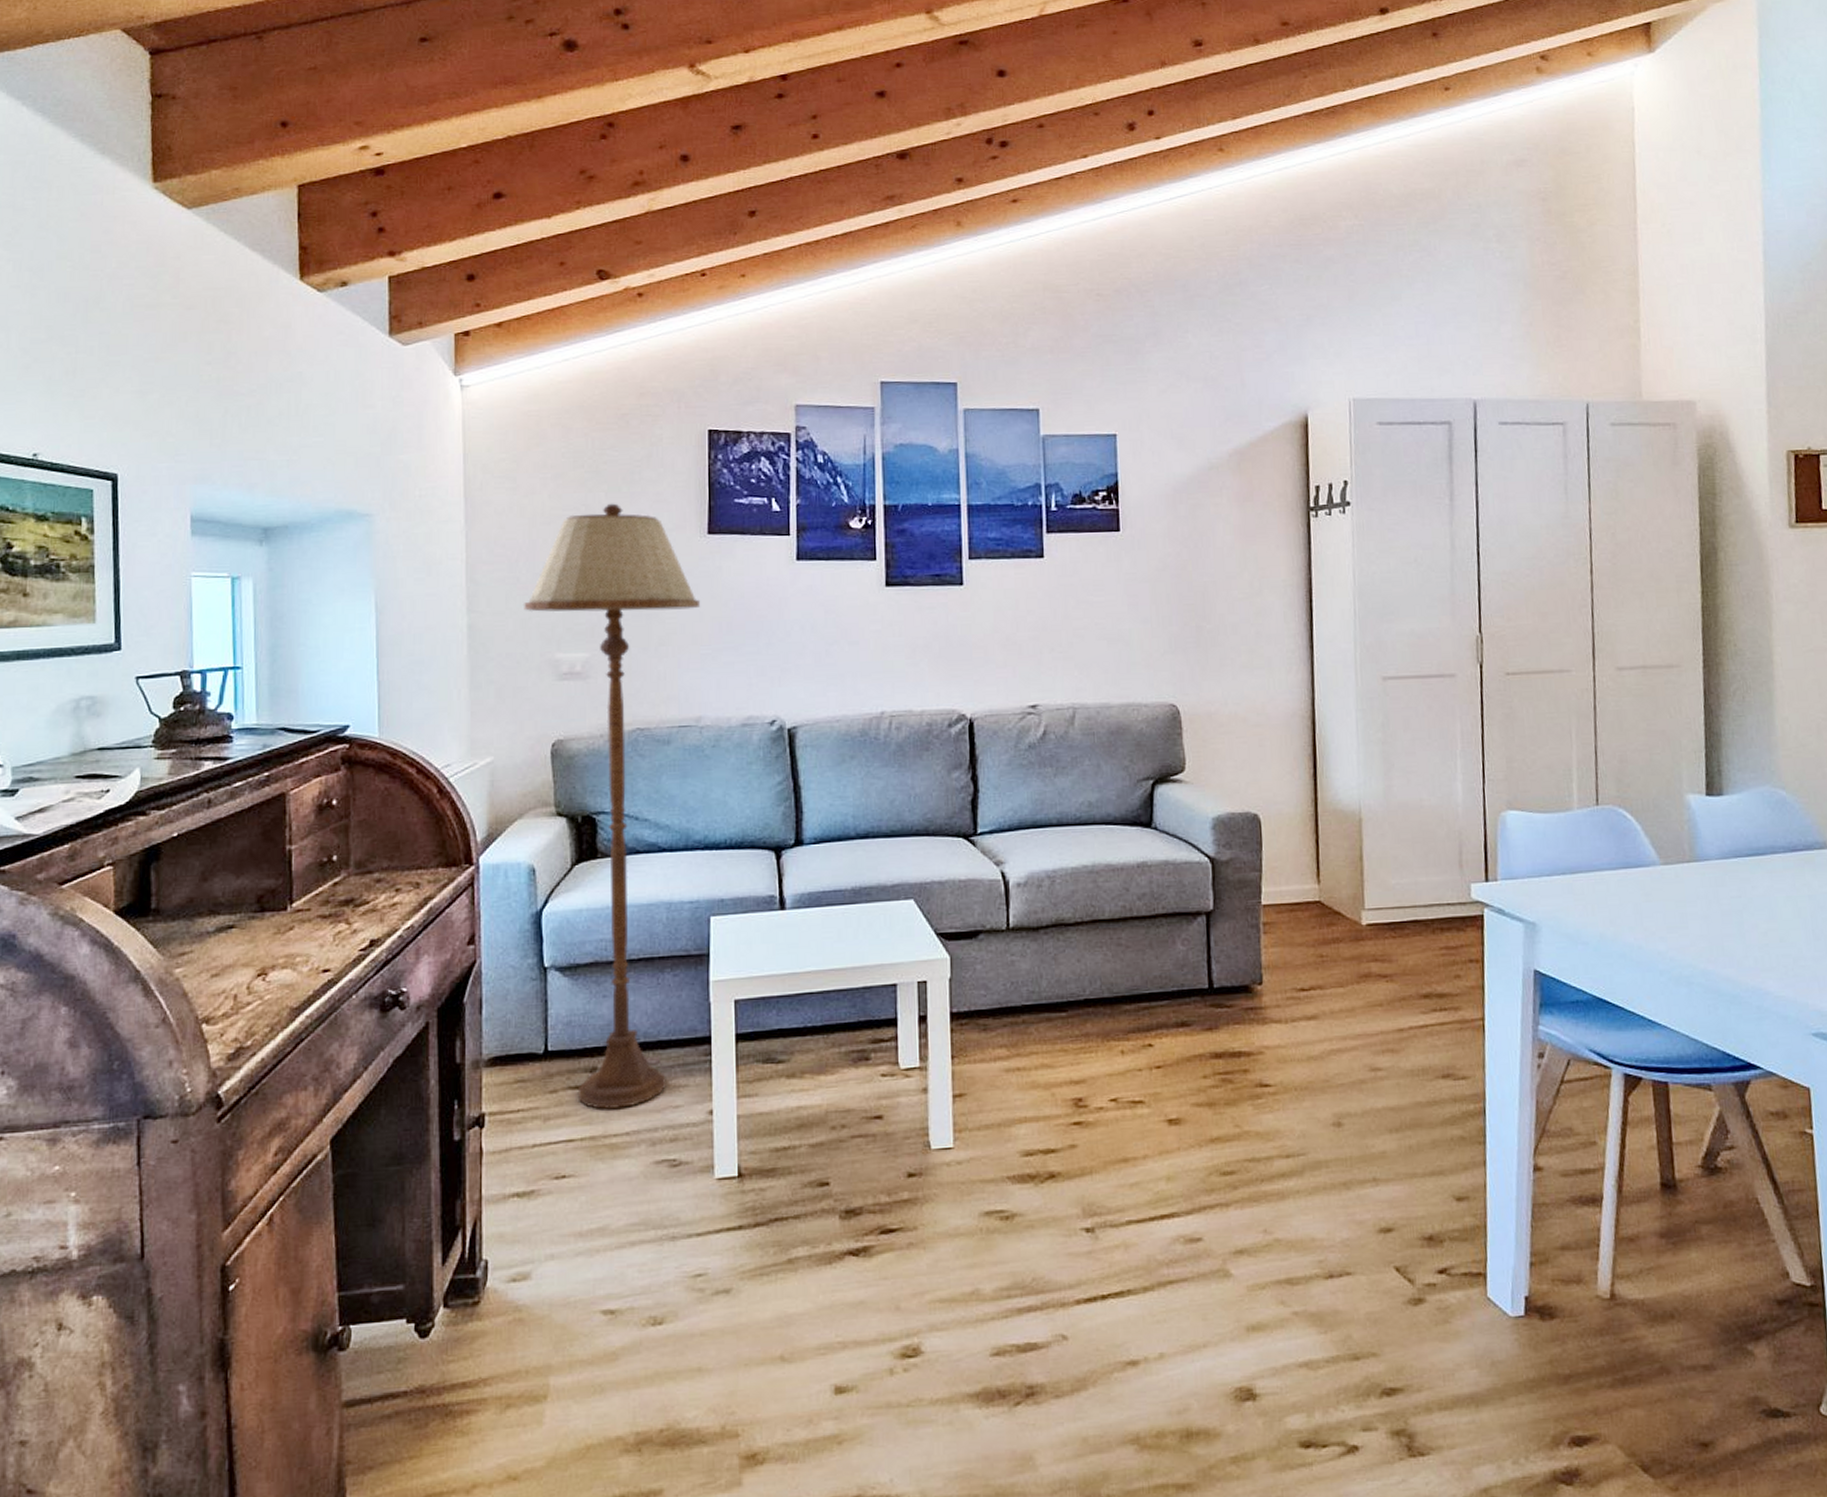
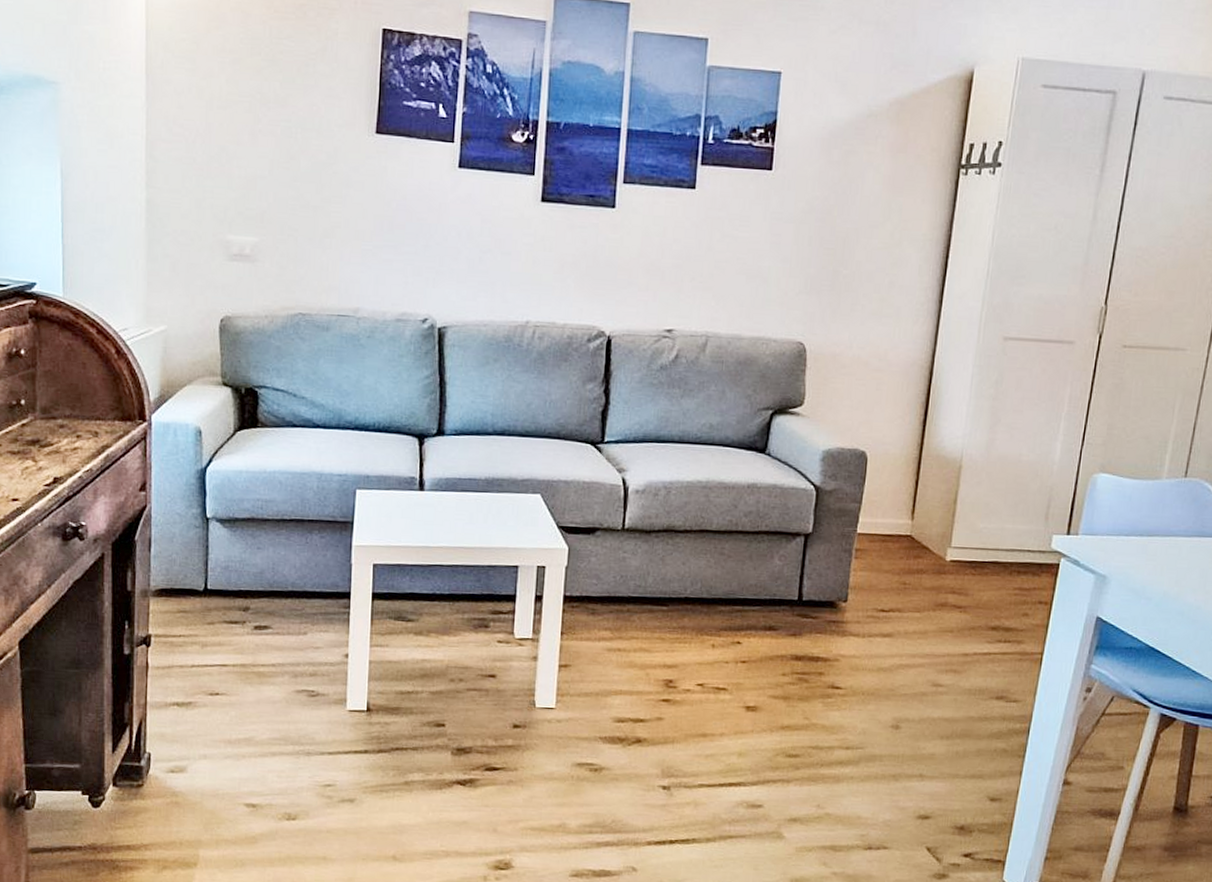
floor lamp: present [523,503,701,1109] -> none [198,93,365,644]

